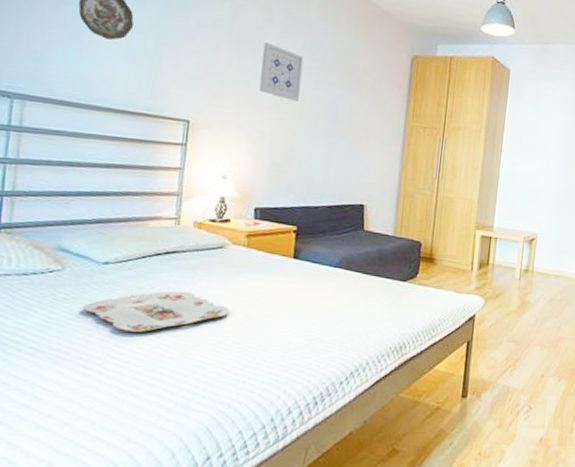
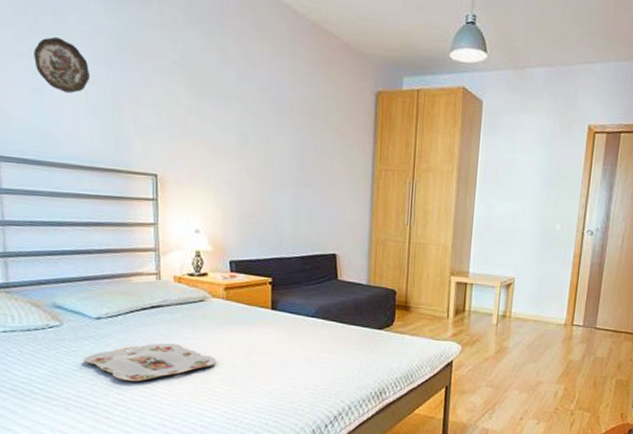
wall art: present [259,42,304,101] -> none [221,86,264,149]

